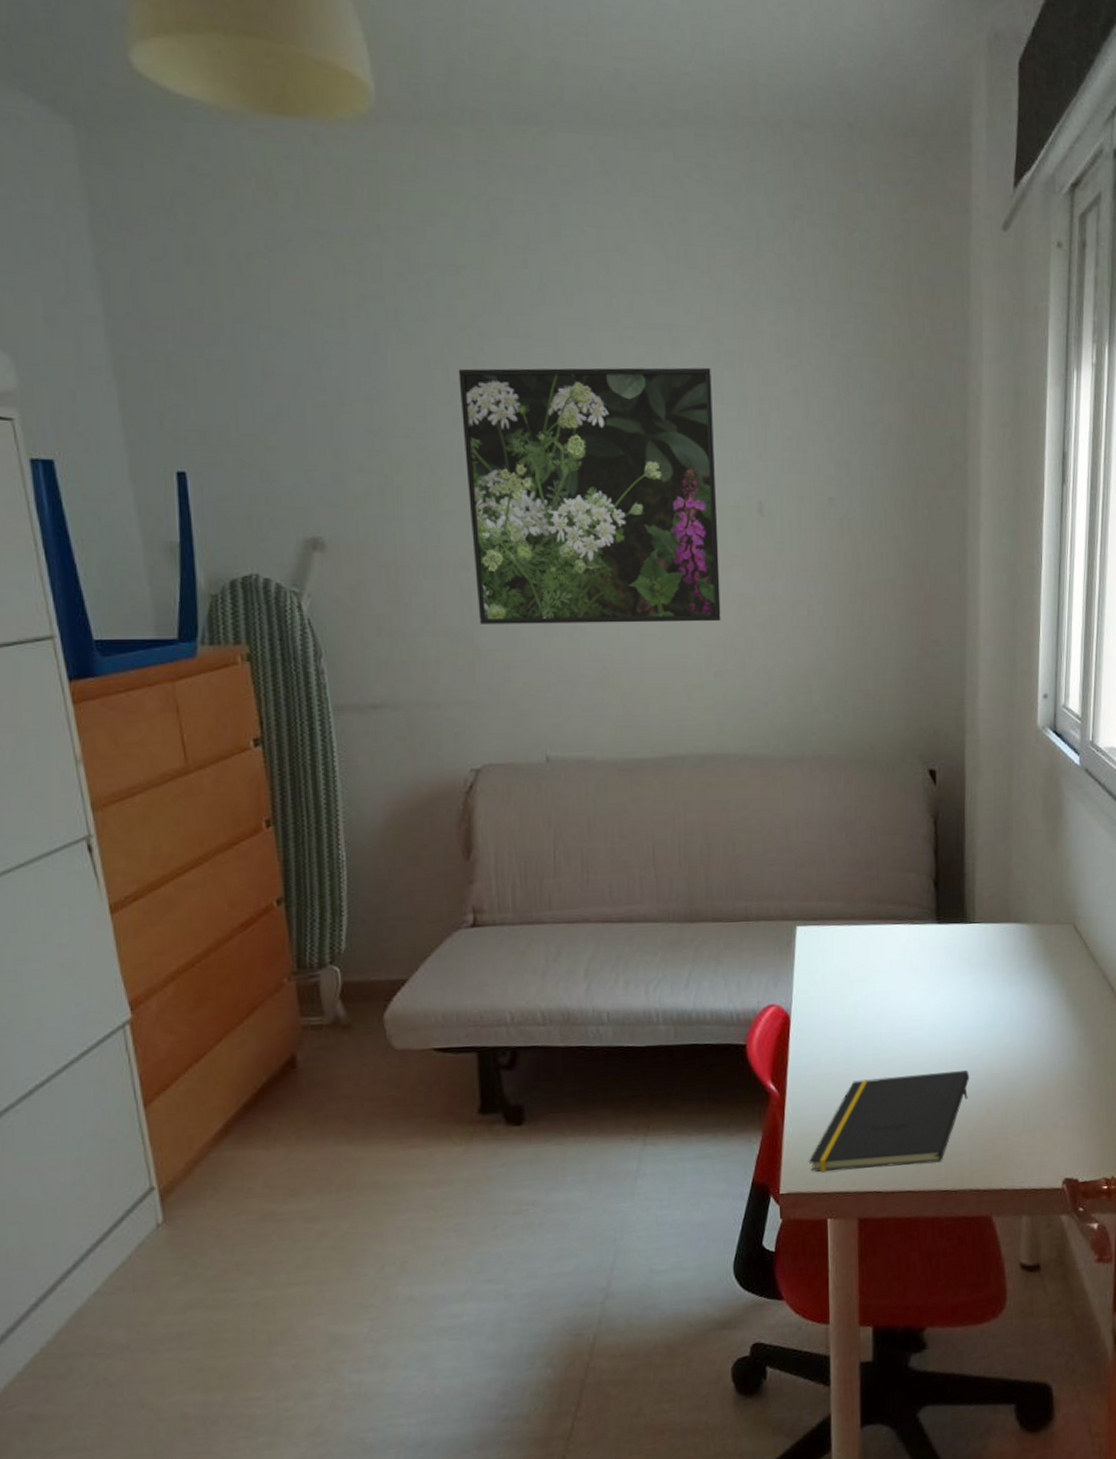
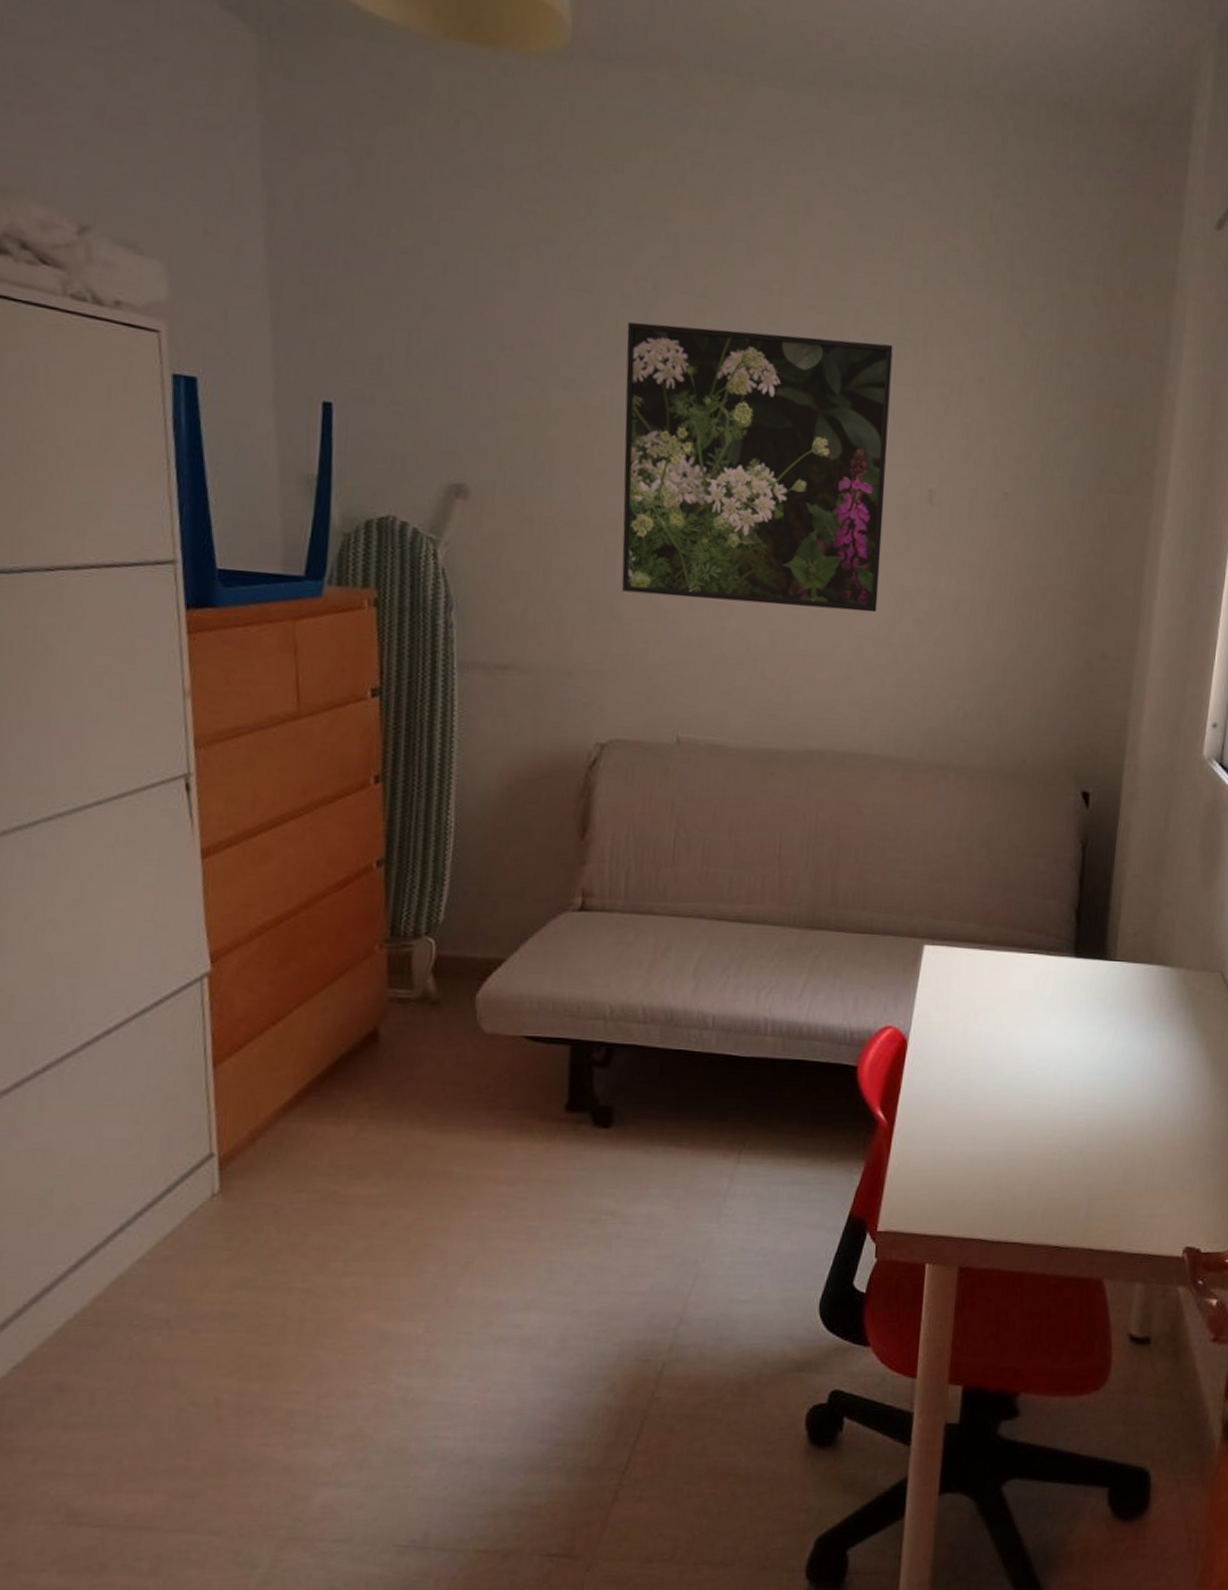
notepad: present [809,1070,970,1173] -> none [912,1117,1094,1216]

